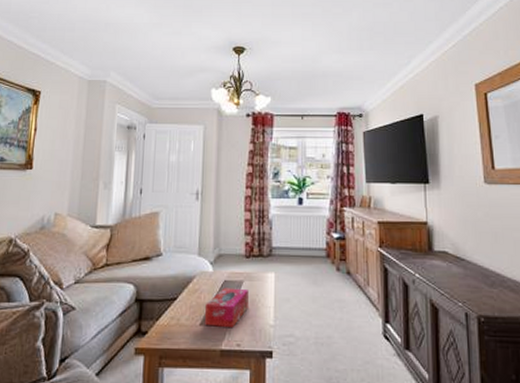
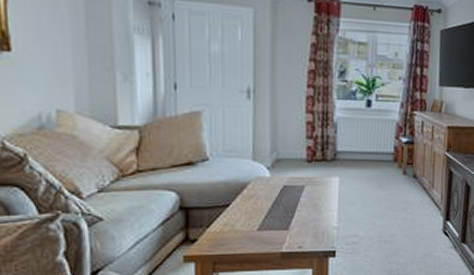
tissue box: present [204,288,249,329] -> none [262,193,311,232]

